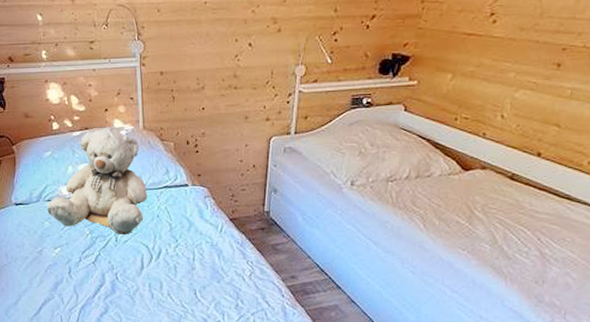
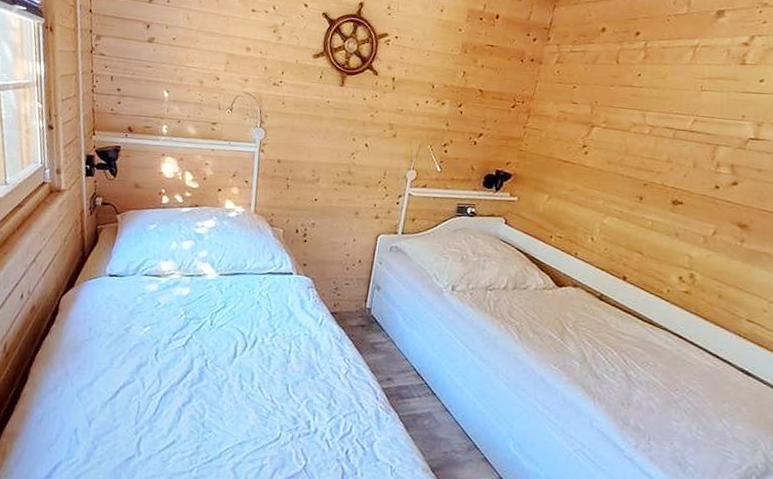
teddy bear: present [47,127,147,234] -> none [142,206,250,319]

